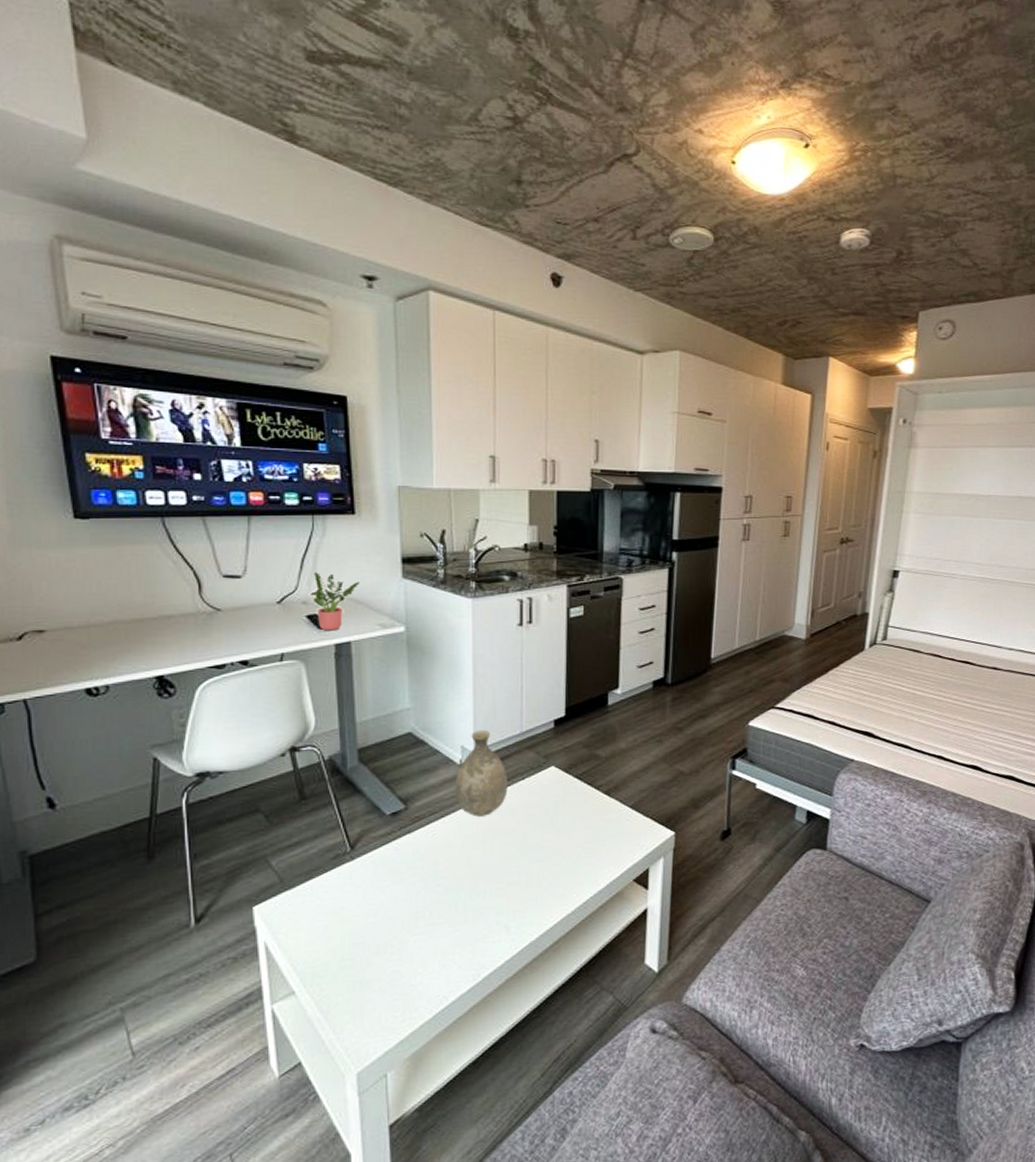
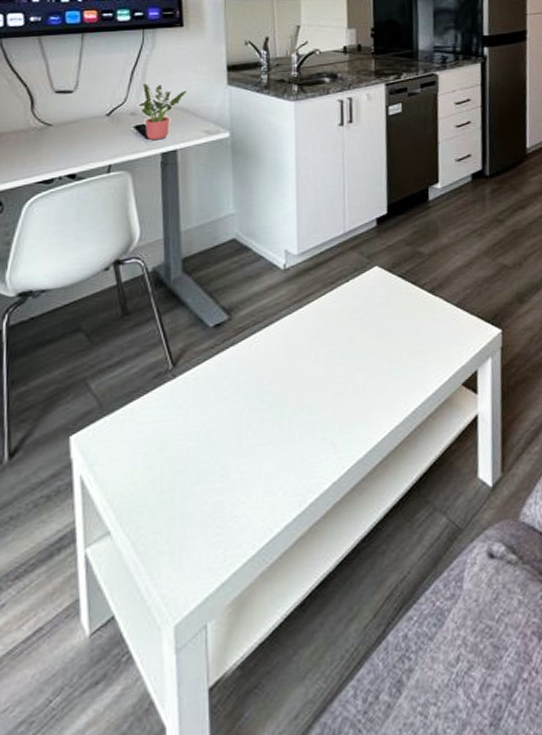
vase: present [454,729,508,817] -> none [278,231,332,324]

